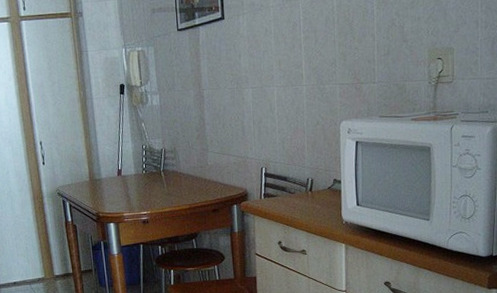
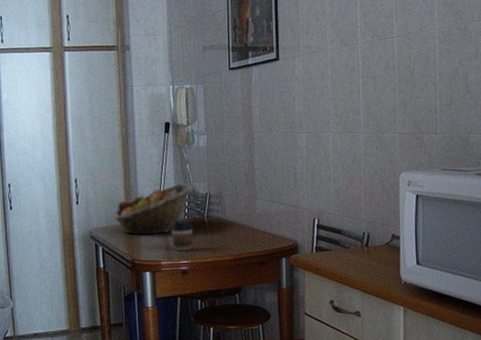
fruit basket: none [77,140,150,191] -> present [113,183,194,236]
coffee cup: none [130,175,152,204] -> present [171,220,194,252]

